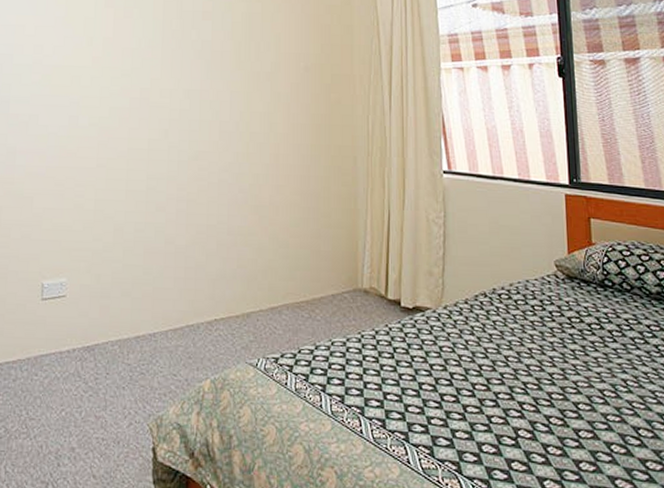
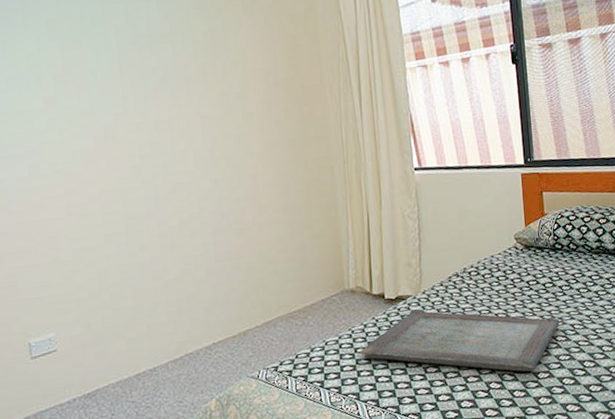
serving tray: none [369,325,608,426] -> present [360,309,560,372]

